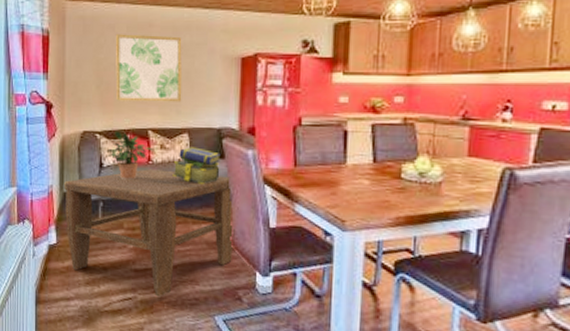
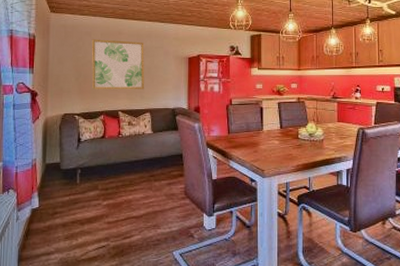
coffee table: present [64,169,235,297] -> none [47,141,187,242]
potted plant: present [106,130,155,181] -> none [83,112,124,151]
stack of books: present [172,147,221,184] -> none [138,123,175,150]

